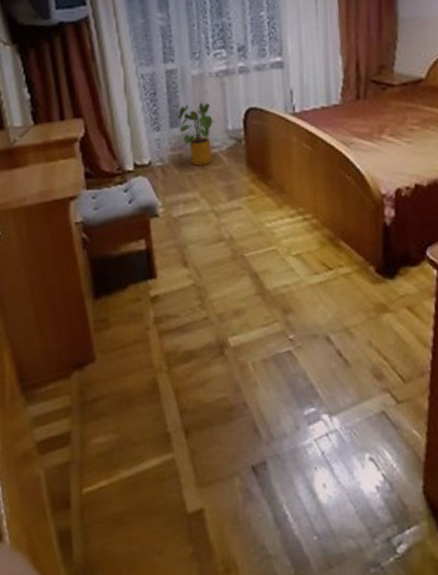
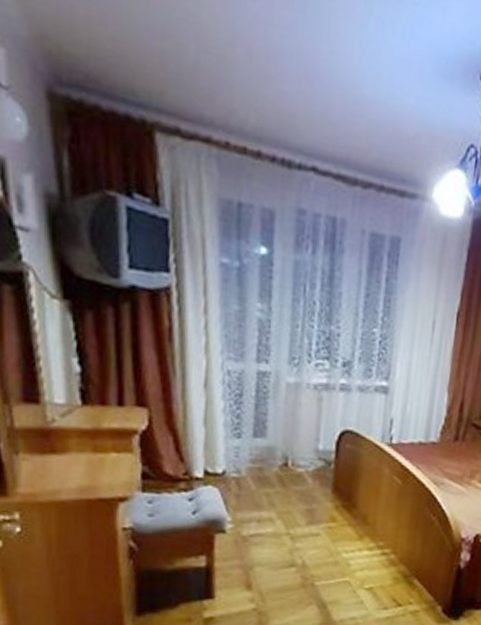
house plant: present [178,102,216,166] -> none [263,414,306,484]

